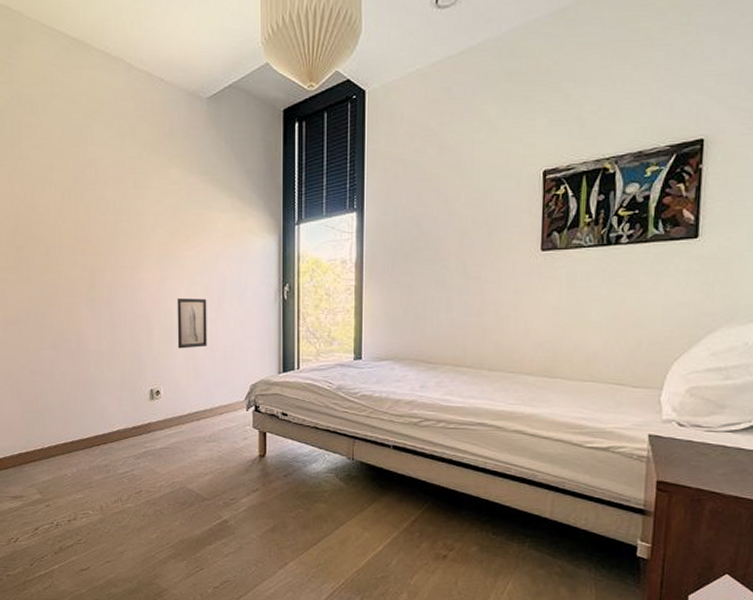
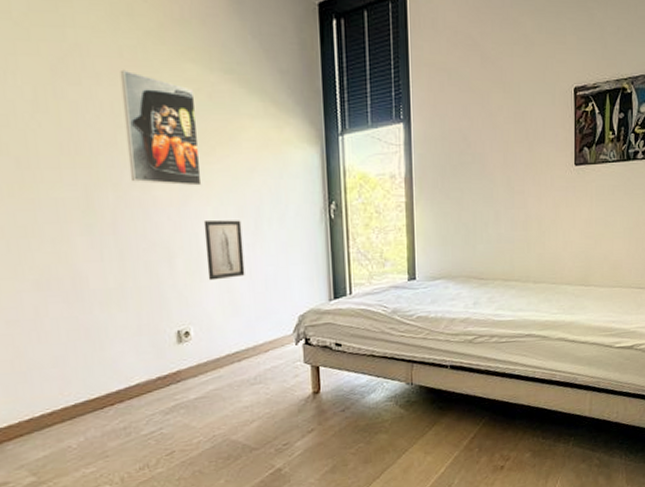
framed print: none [122,176,178,269] -> present [120,69,202,186]

